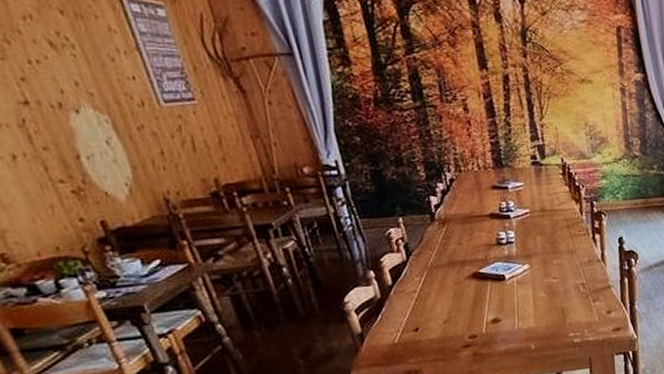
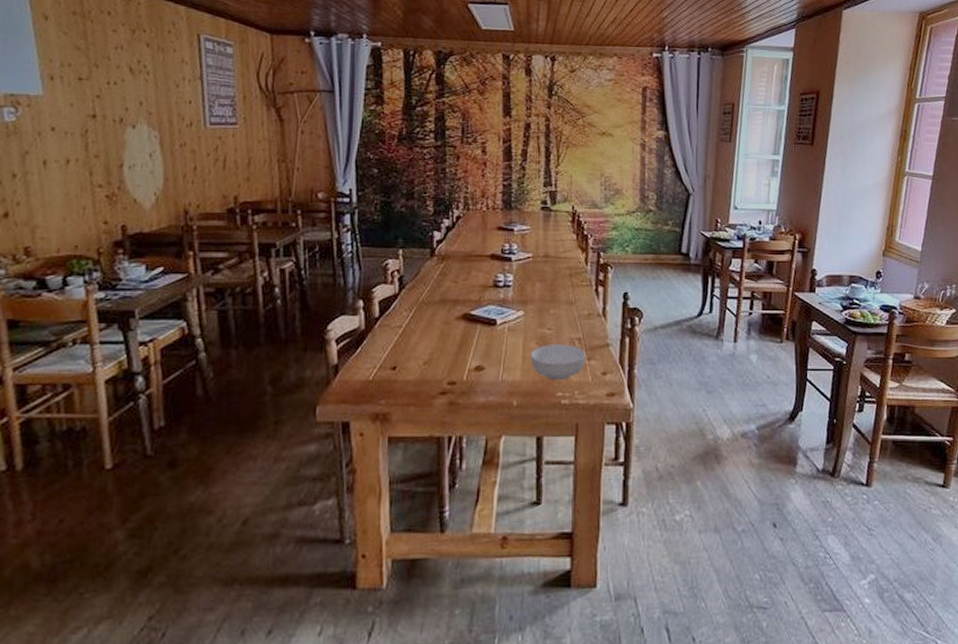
cereal bowl: none [540,290,592,324] -> present [530,344,587,381]

